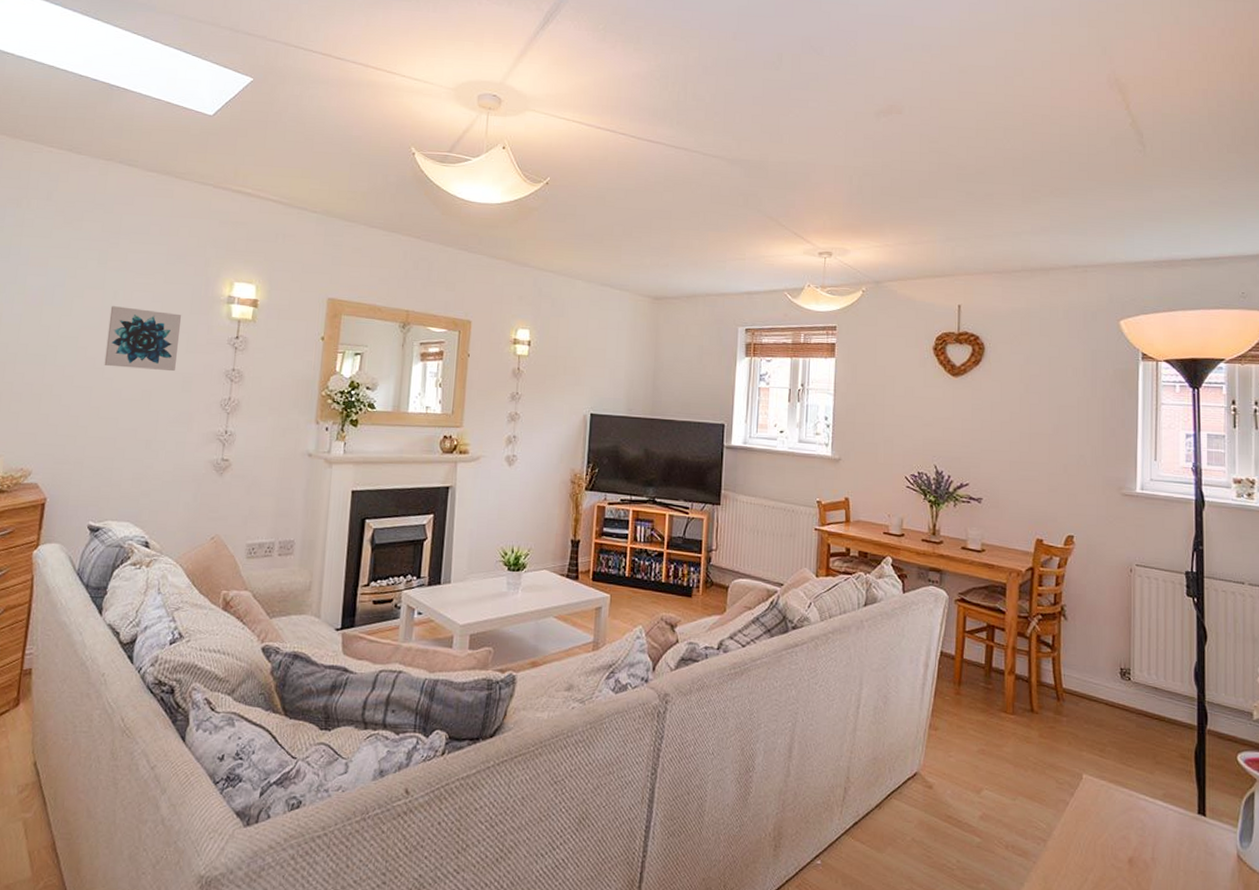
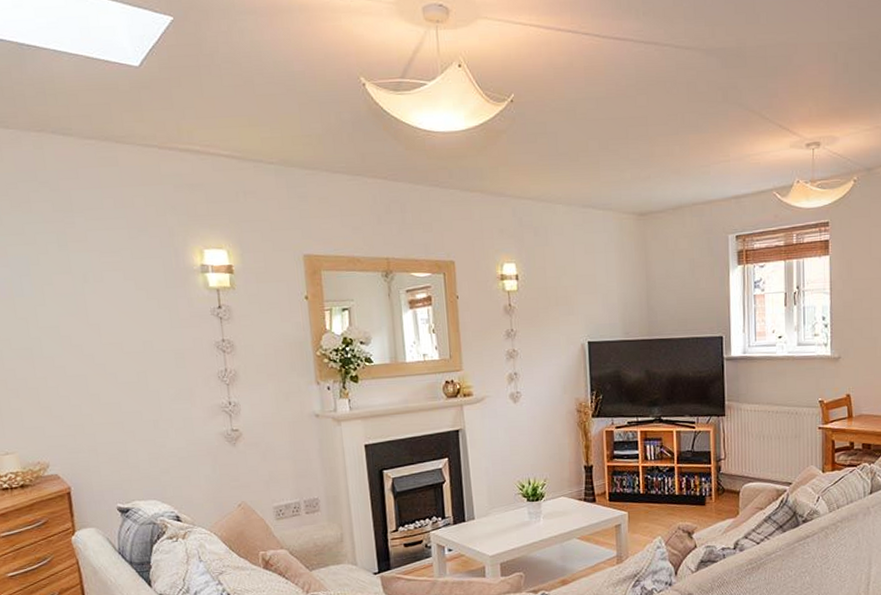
wall art: present [104,306,182,371] -> none [83,289,165,352]

